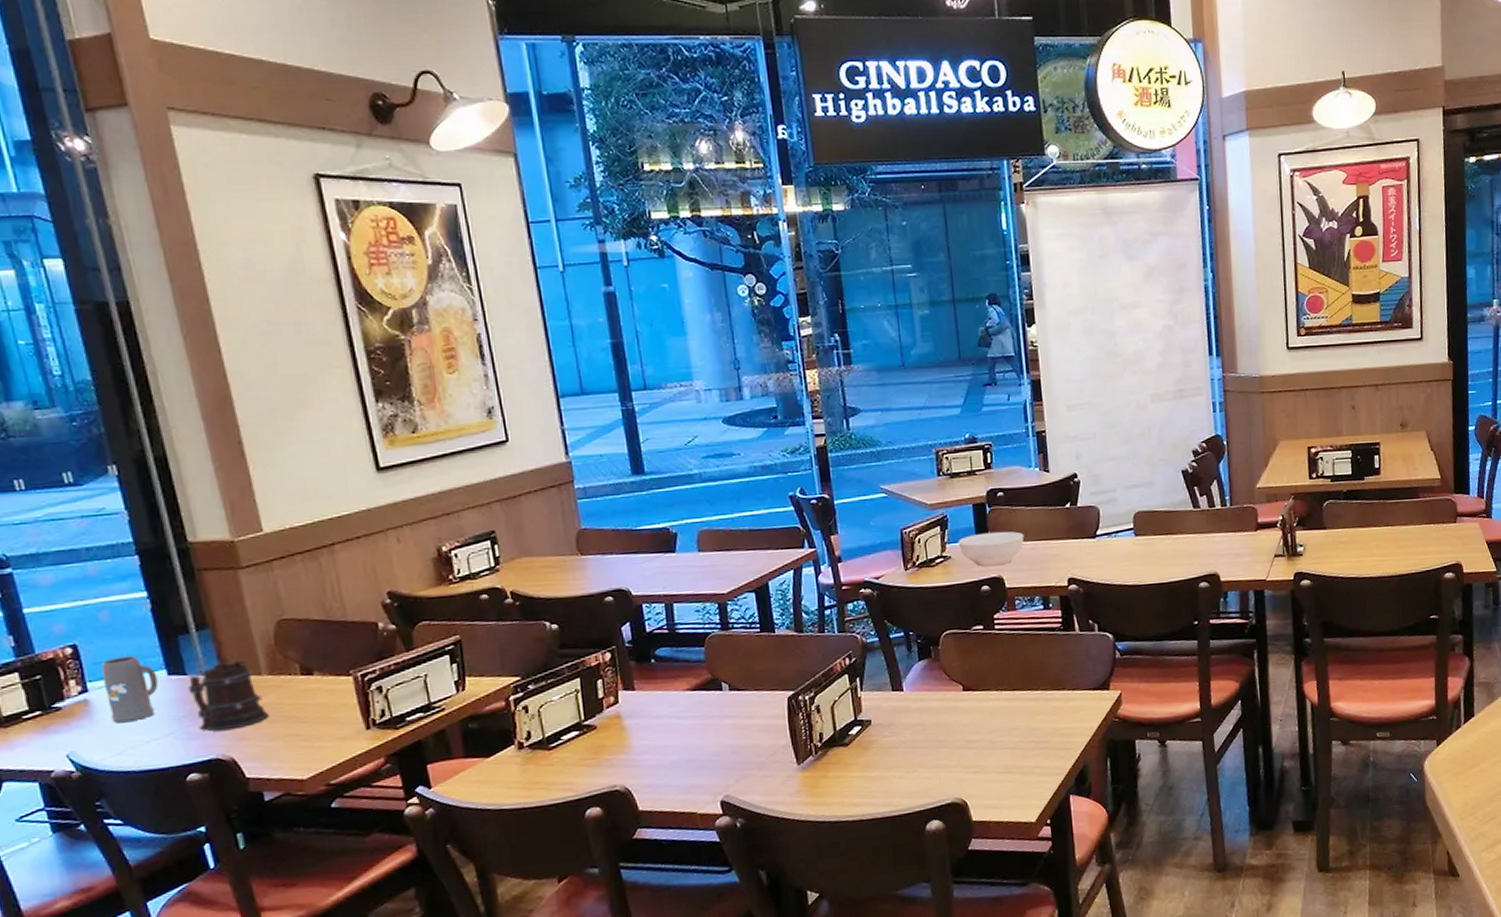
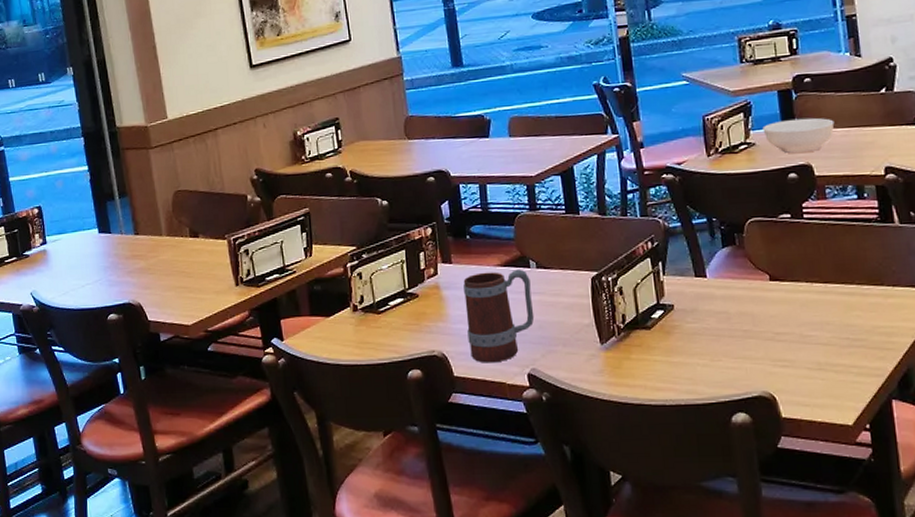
beer mug: present [101,655,159,723] -> none [56,216,92,270]
beer mug: present [188,661,270,732] -> none [111,223,167,281]
beer mug: none [648,692,728,794] -> present [463,269,535,363]

